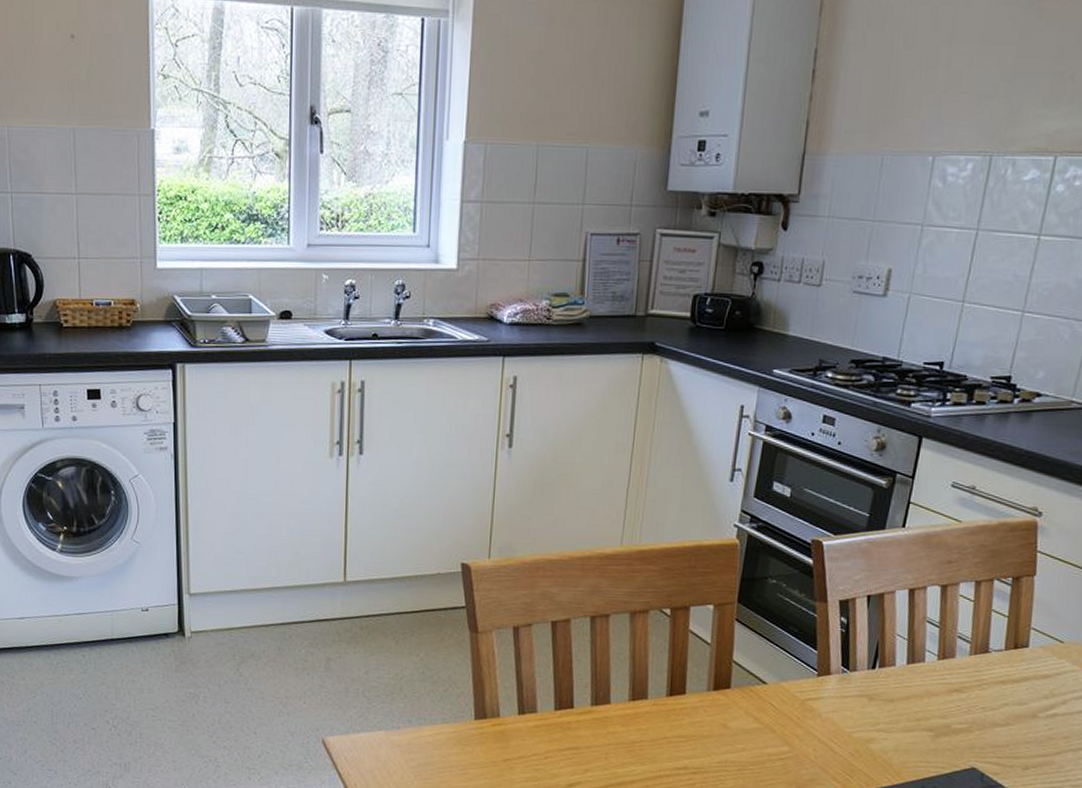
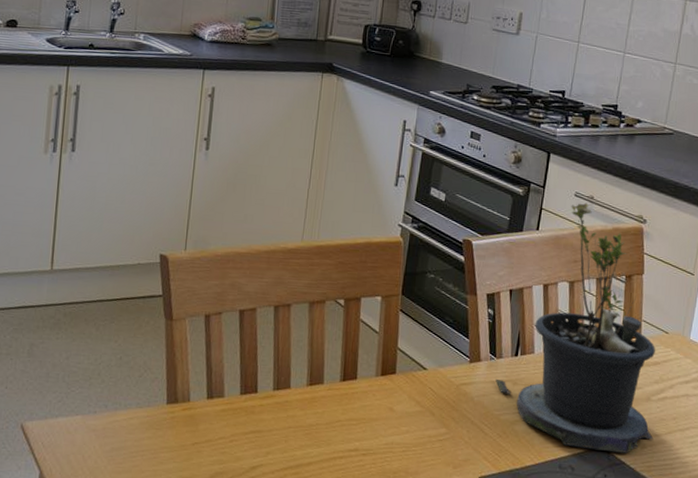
potted plant: none [848,493,1046,776] -> present [495,202,655,454]

